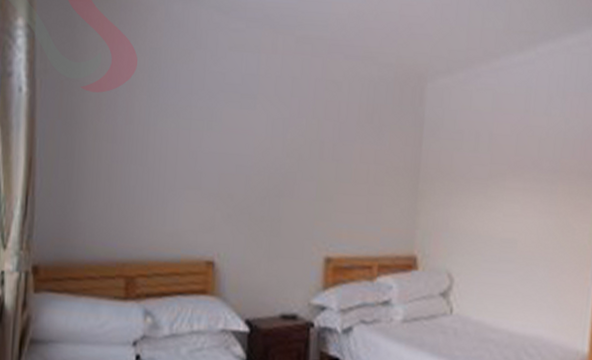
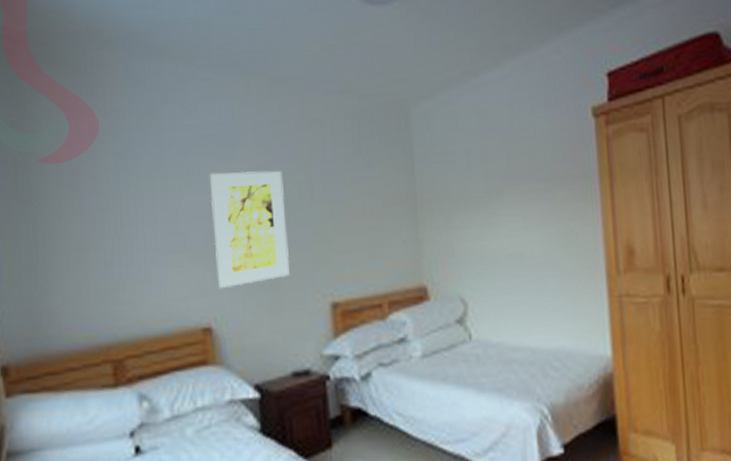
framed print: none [225,119,297,229] -> present [209,170,290,289]

